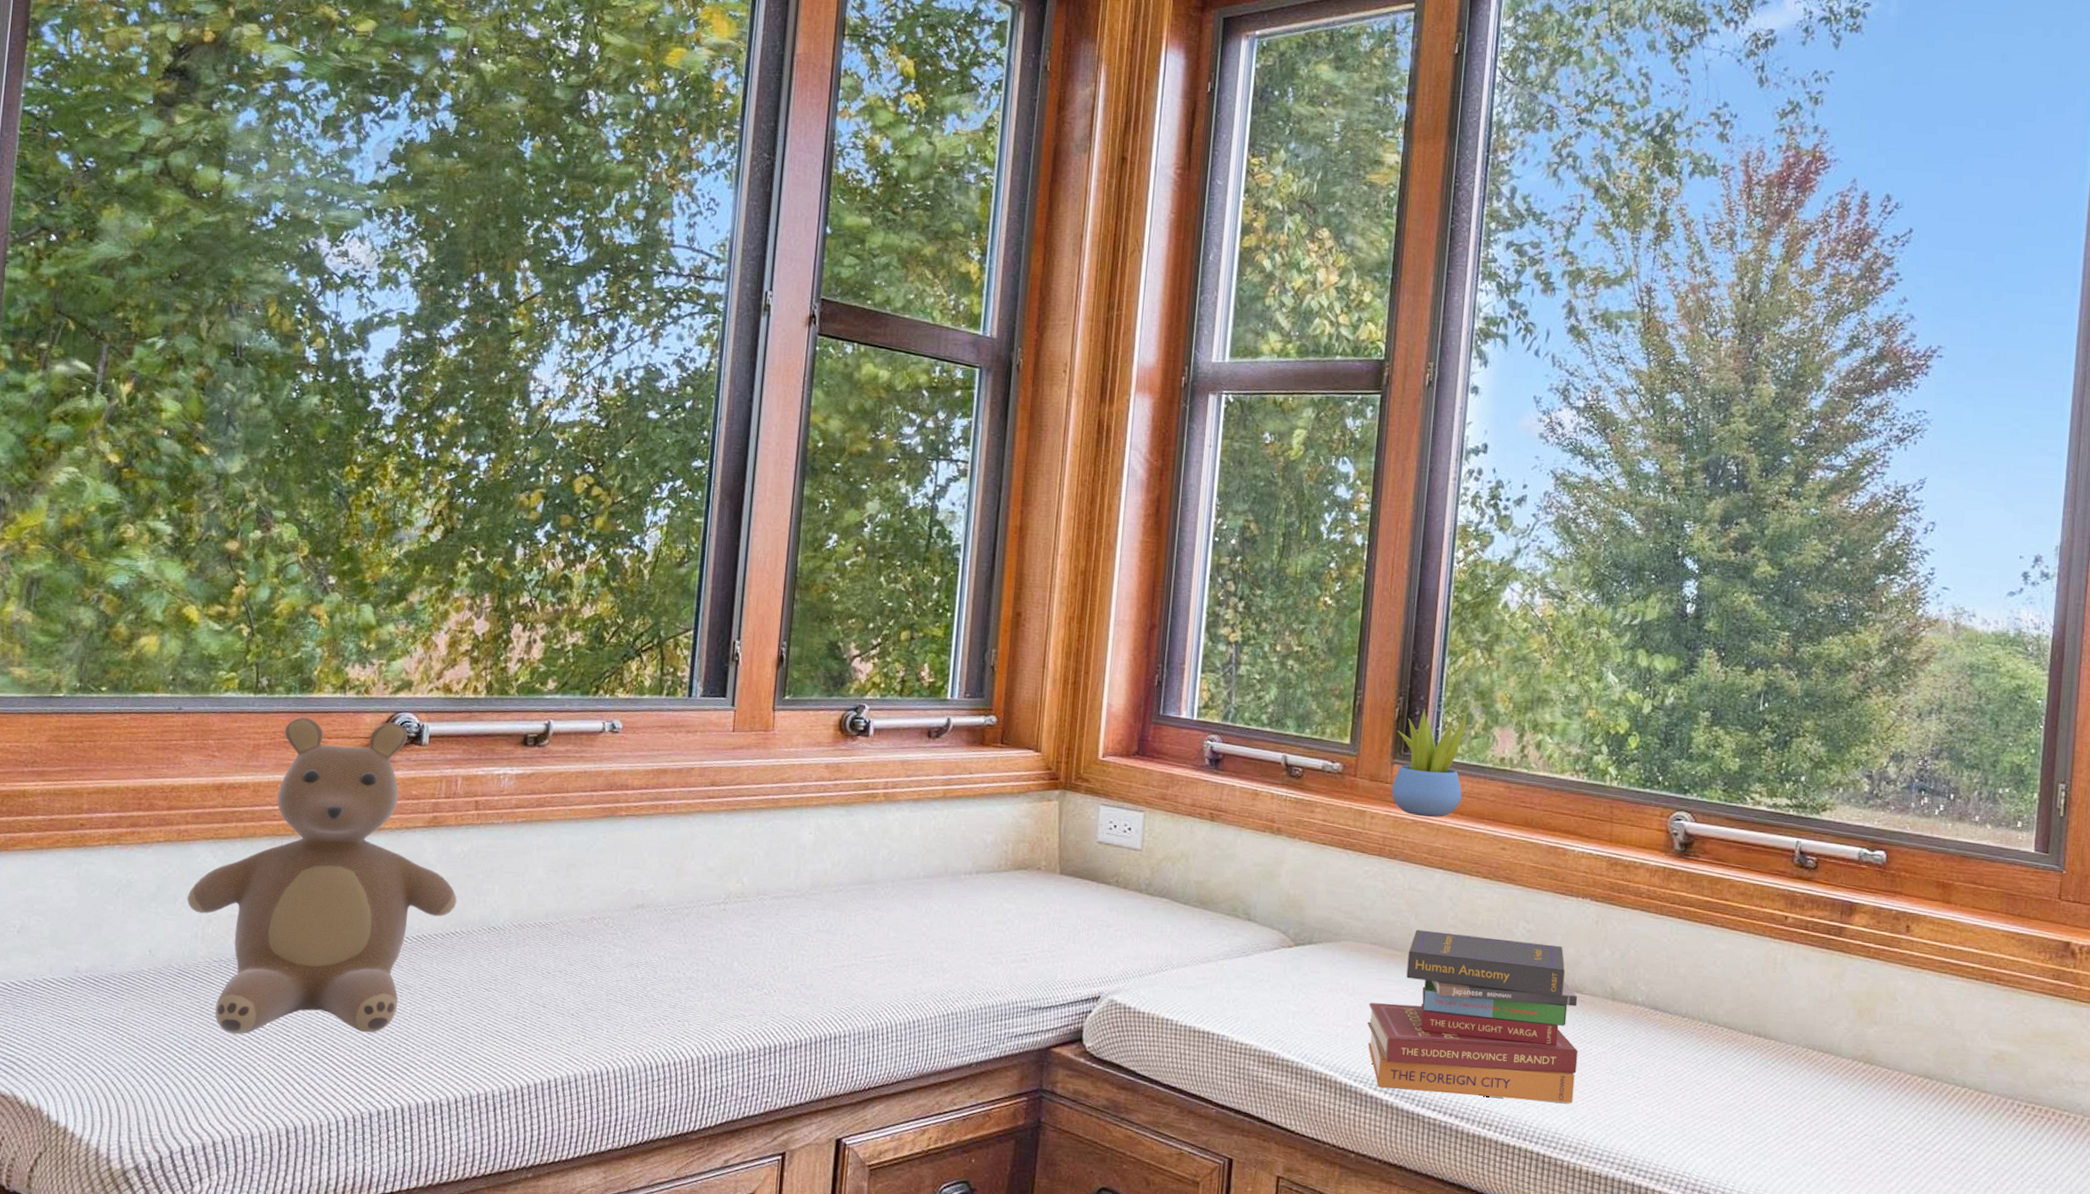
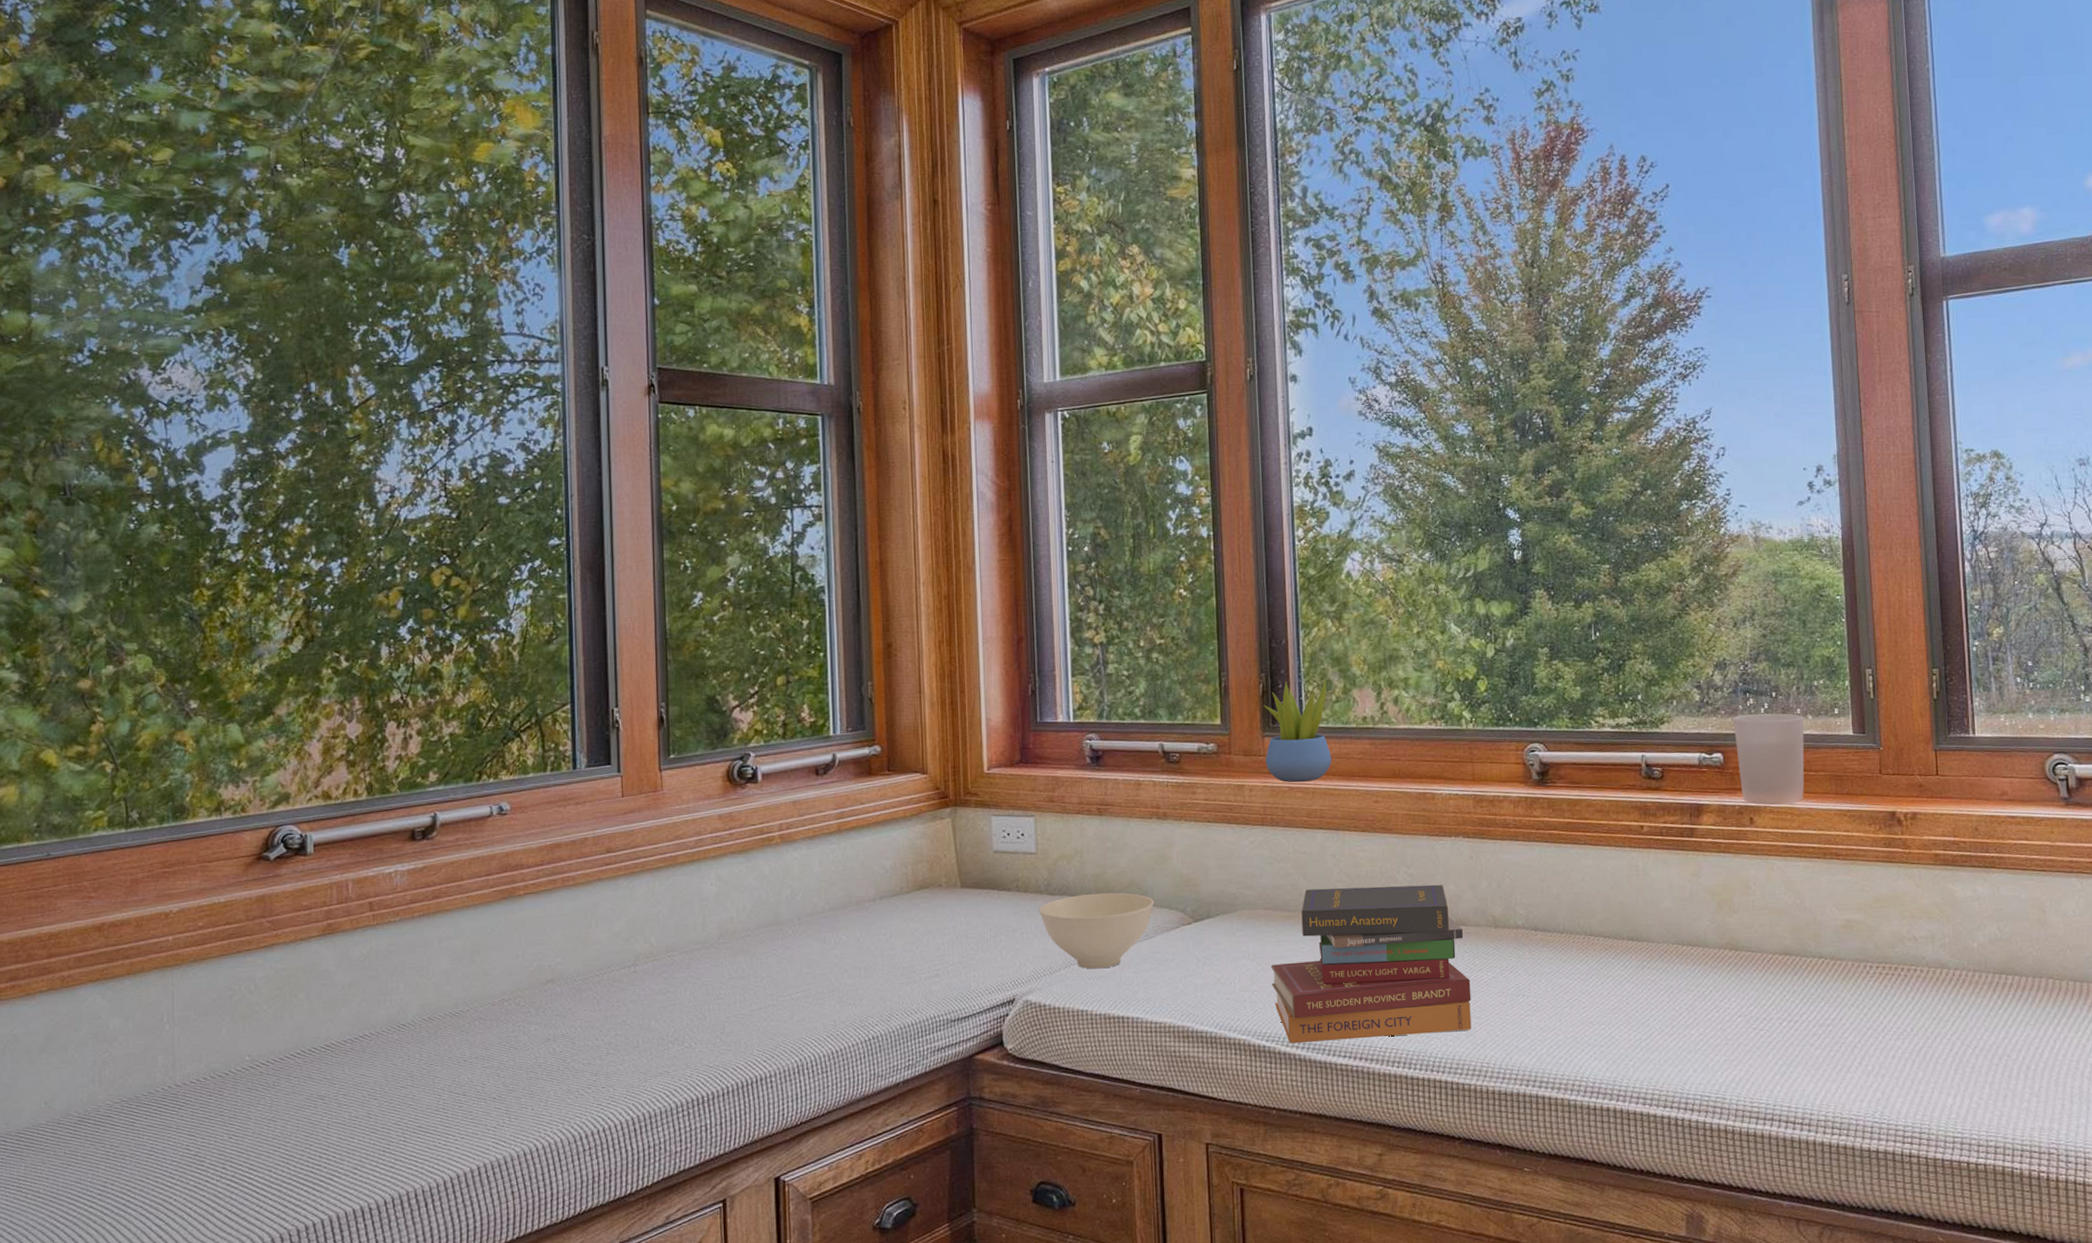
teddy bear: present [186,717,457,1035] -> none [78,837,362,1174]
bowl: none [1136,899,1257,980] -> present [1039,892,1155,969]
candle holder: none [1901,813,1983,918] -> present [1732,713,1805,805]

